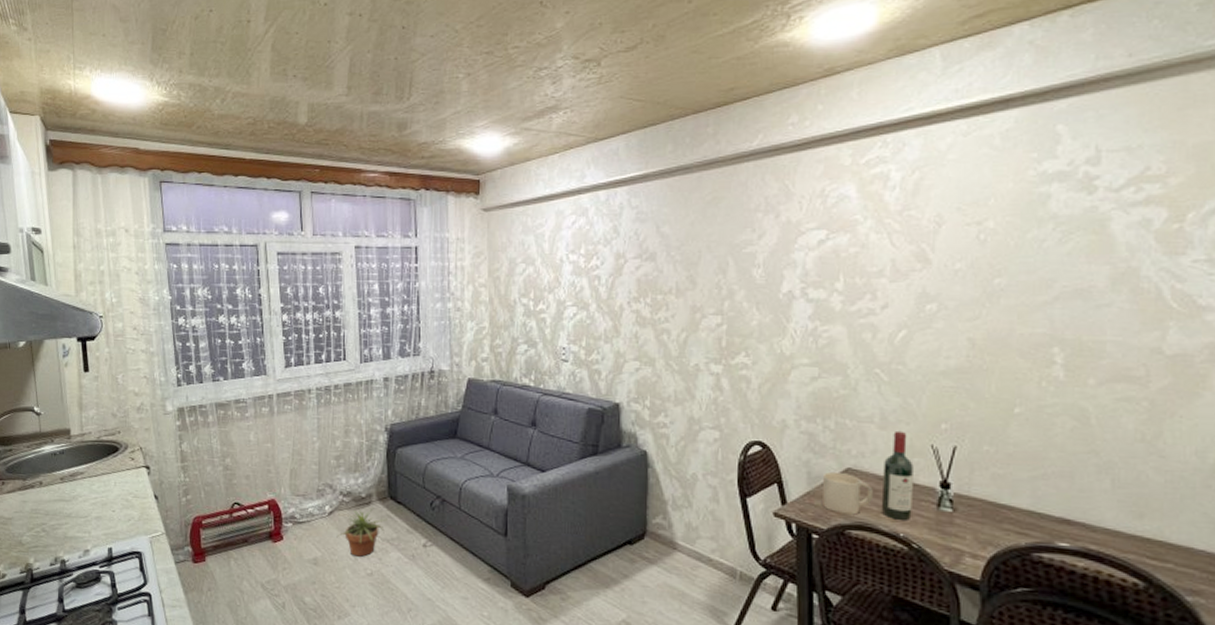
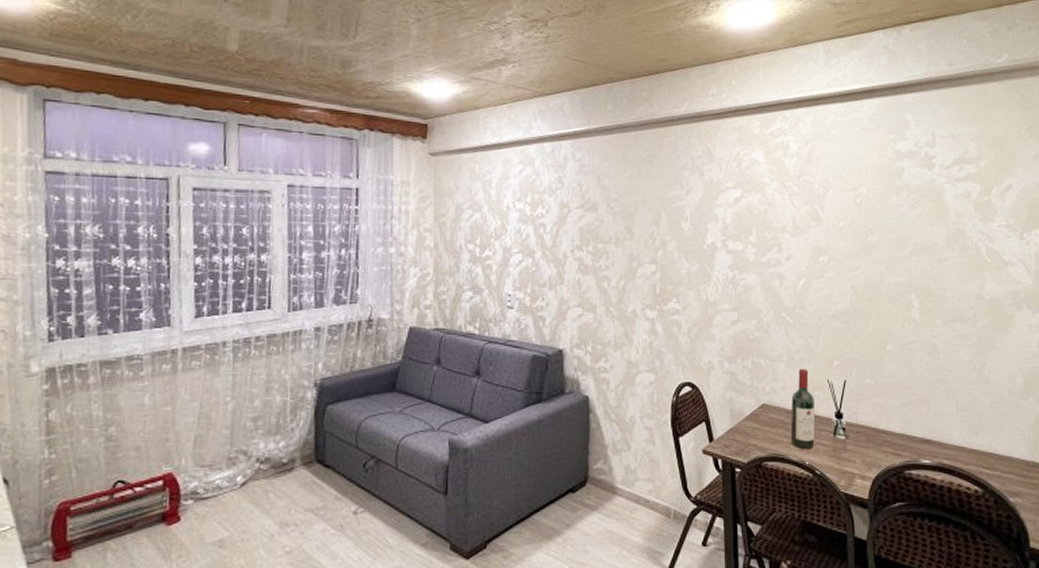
potted plant: present [336,506,388,557] -> none [249,473,313,533]
mug: present [823,471,874,515] -> none [744,408,785,447]

